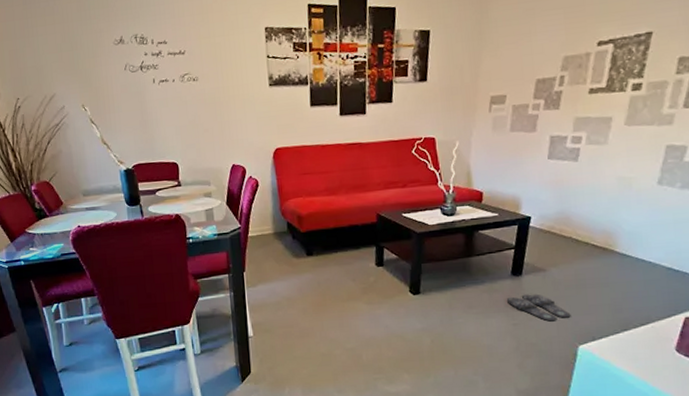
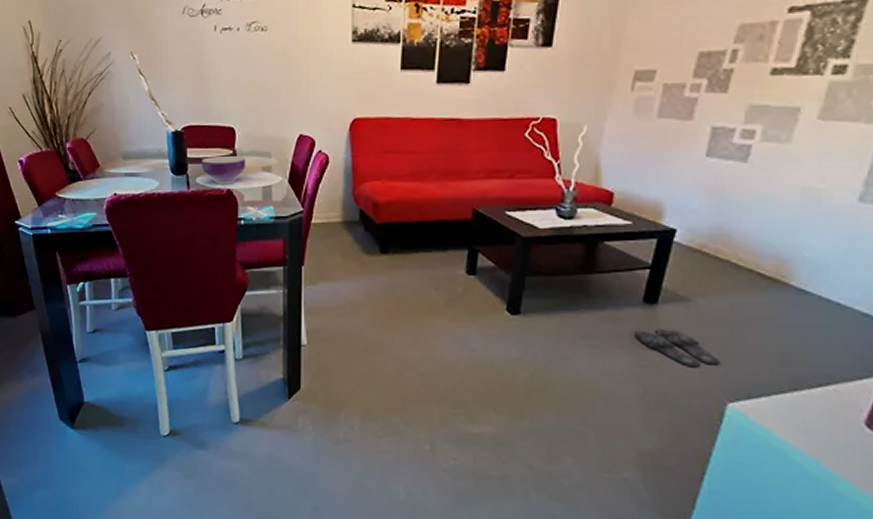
bowl: none [151,186,190,211] -> present [201,155,246,184]

